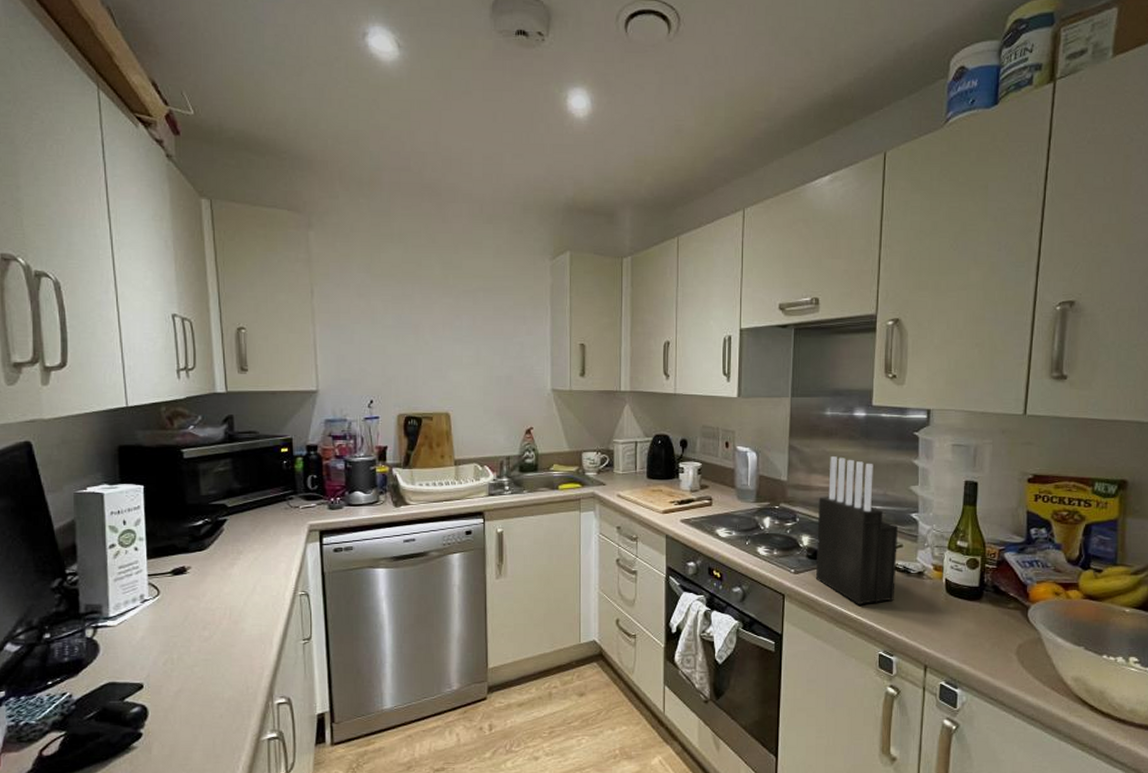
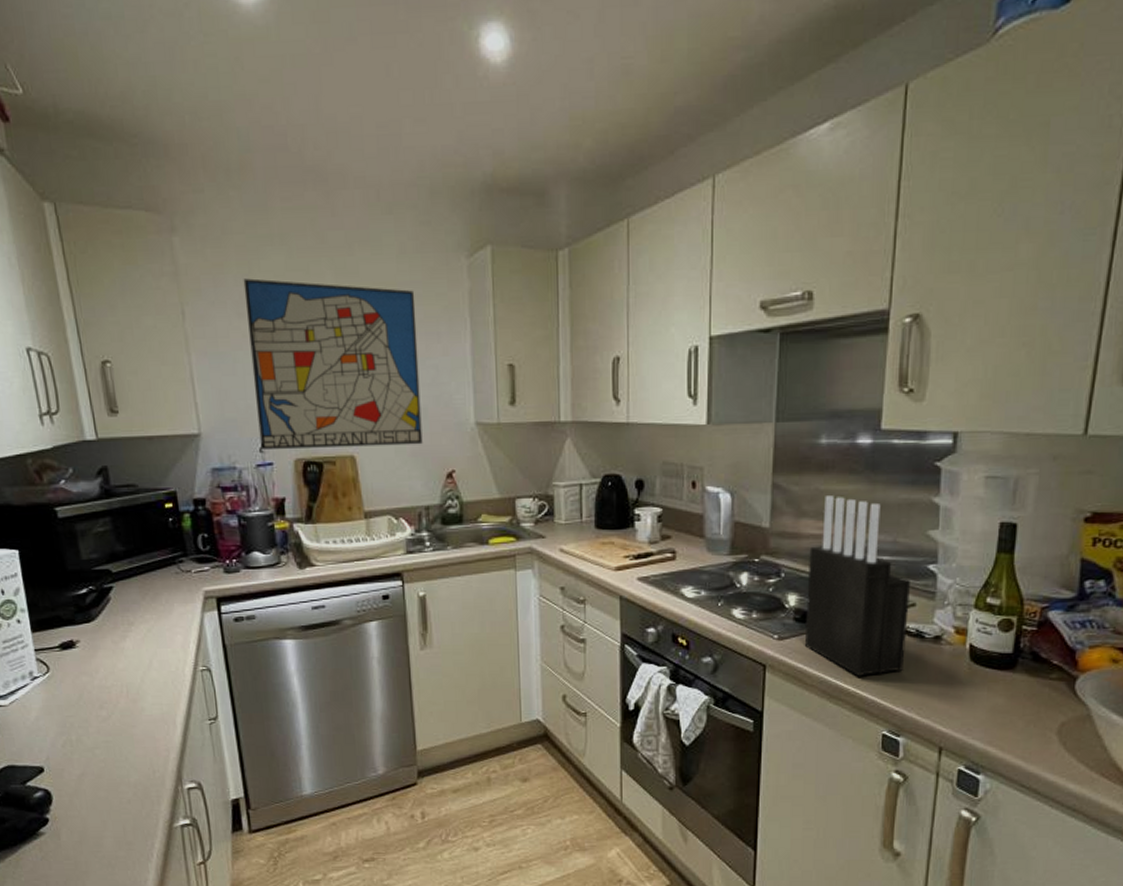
wall art: none [365,267,507,406] -> present [243,278,423,451]

